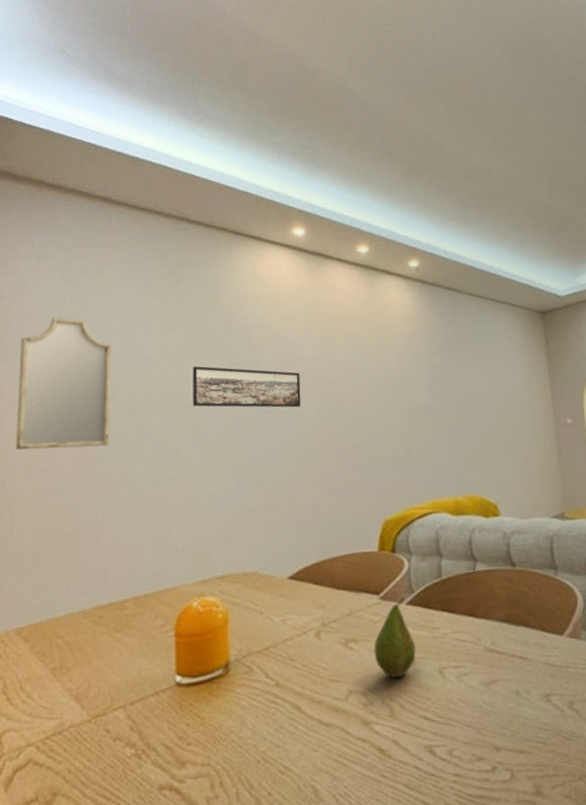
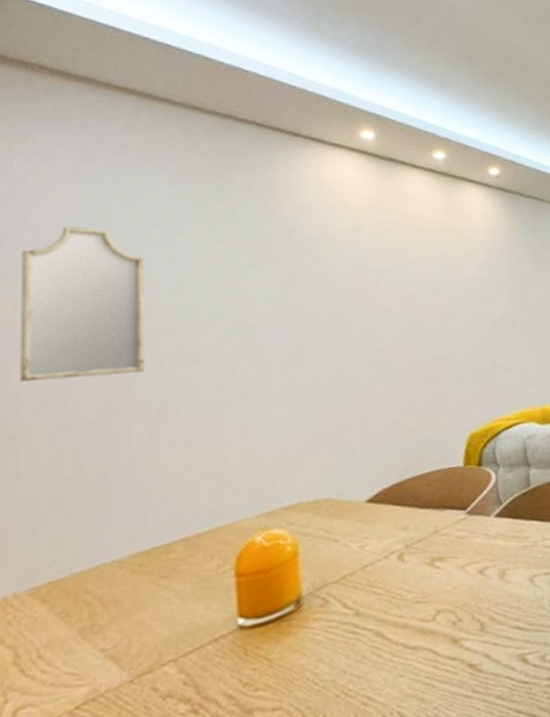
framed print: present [192,365,301,408] -> none [246,279,376,325]
fruit: present [373,597,416,678] -> none [461,510,506,592]

